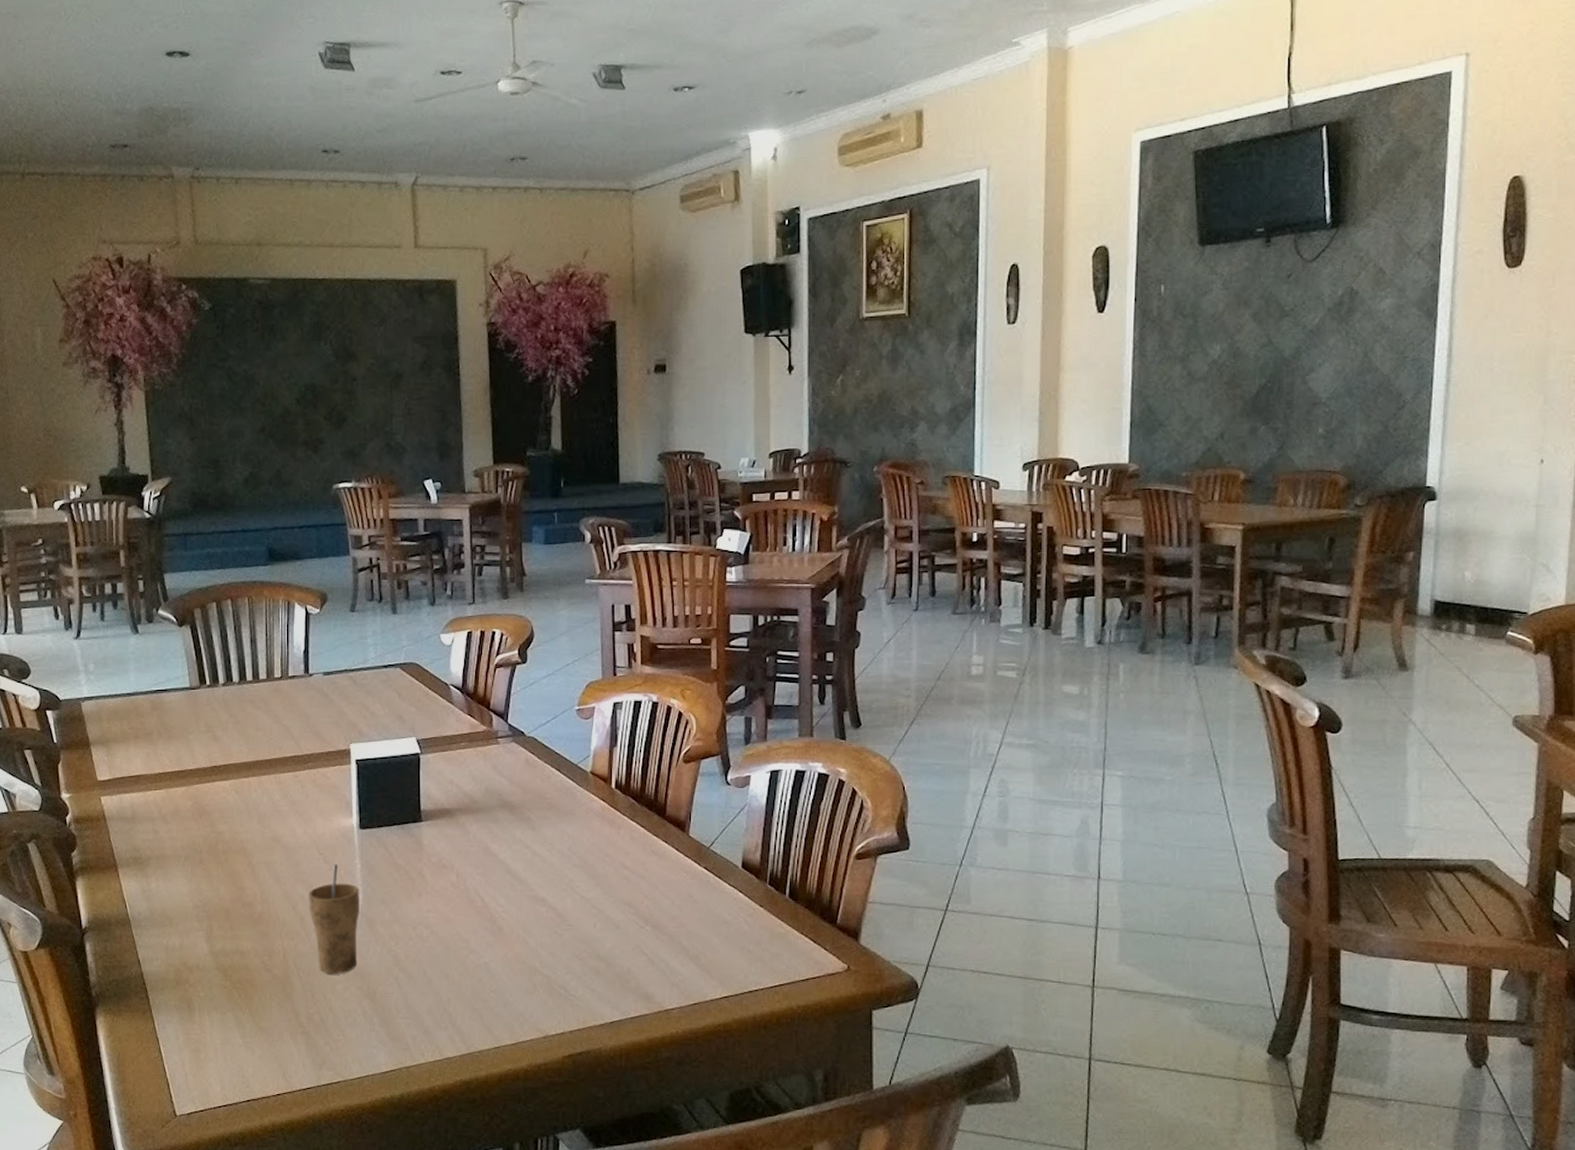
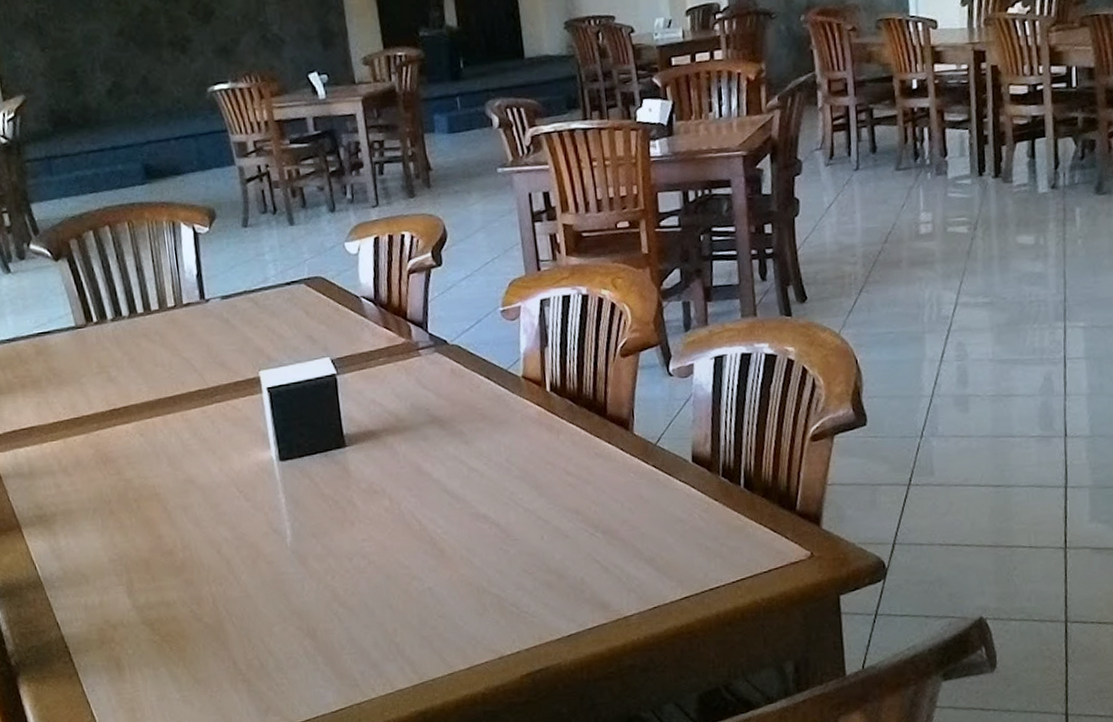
cup: present [308,864,359,975] -> none [231,500,294,617]

